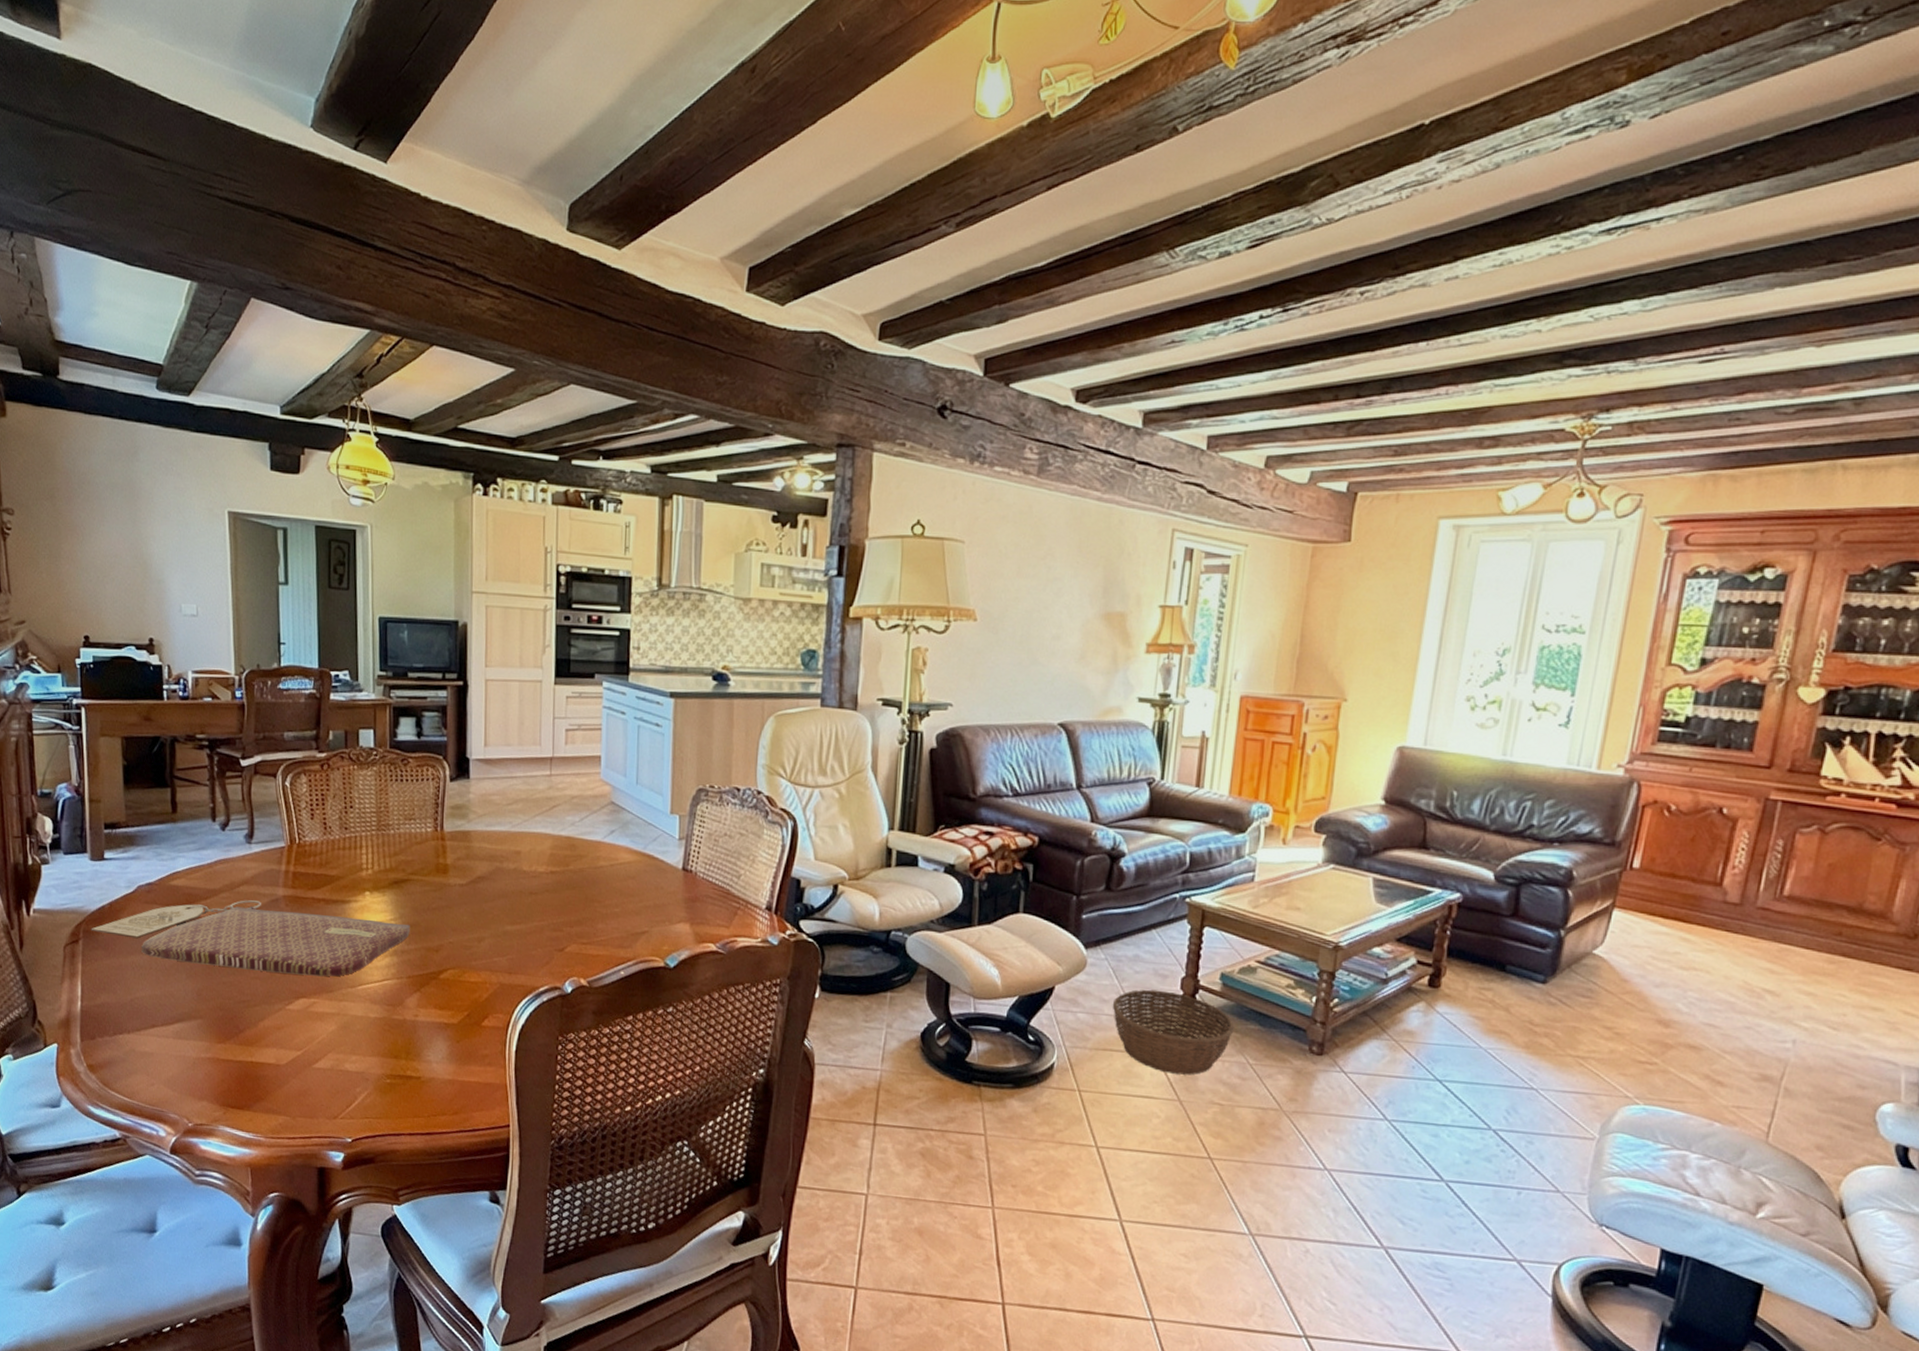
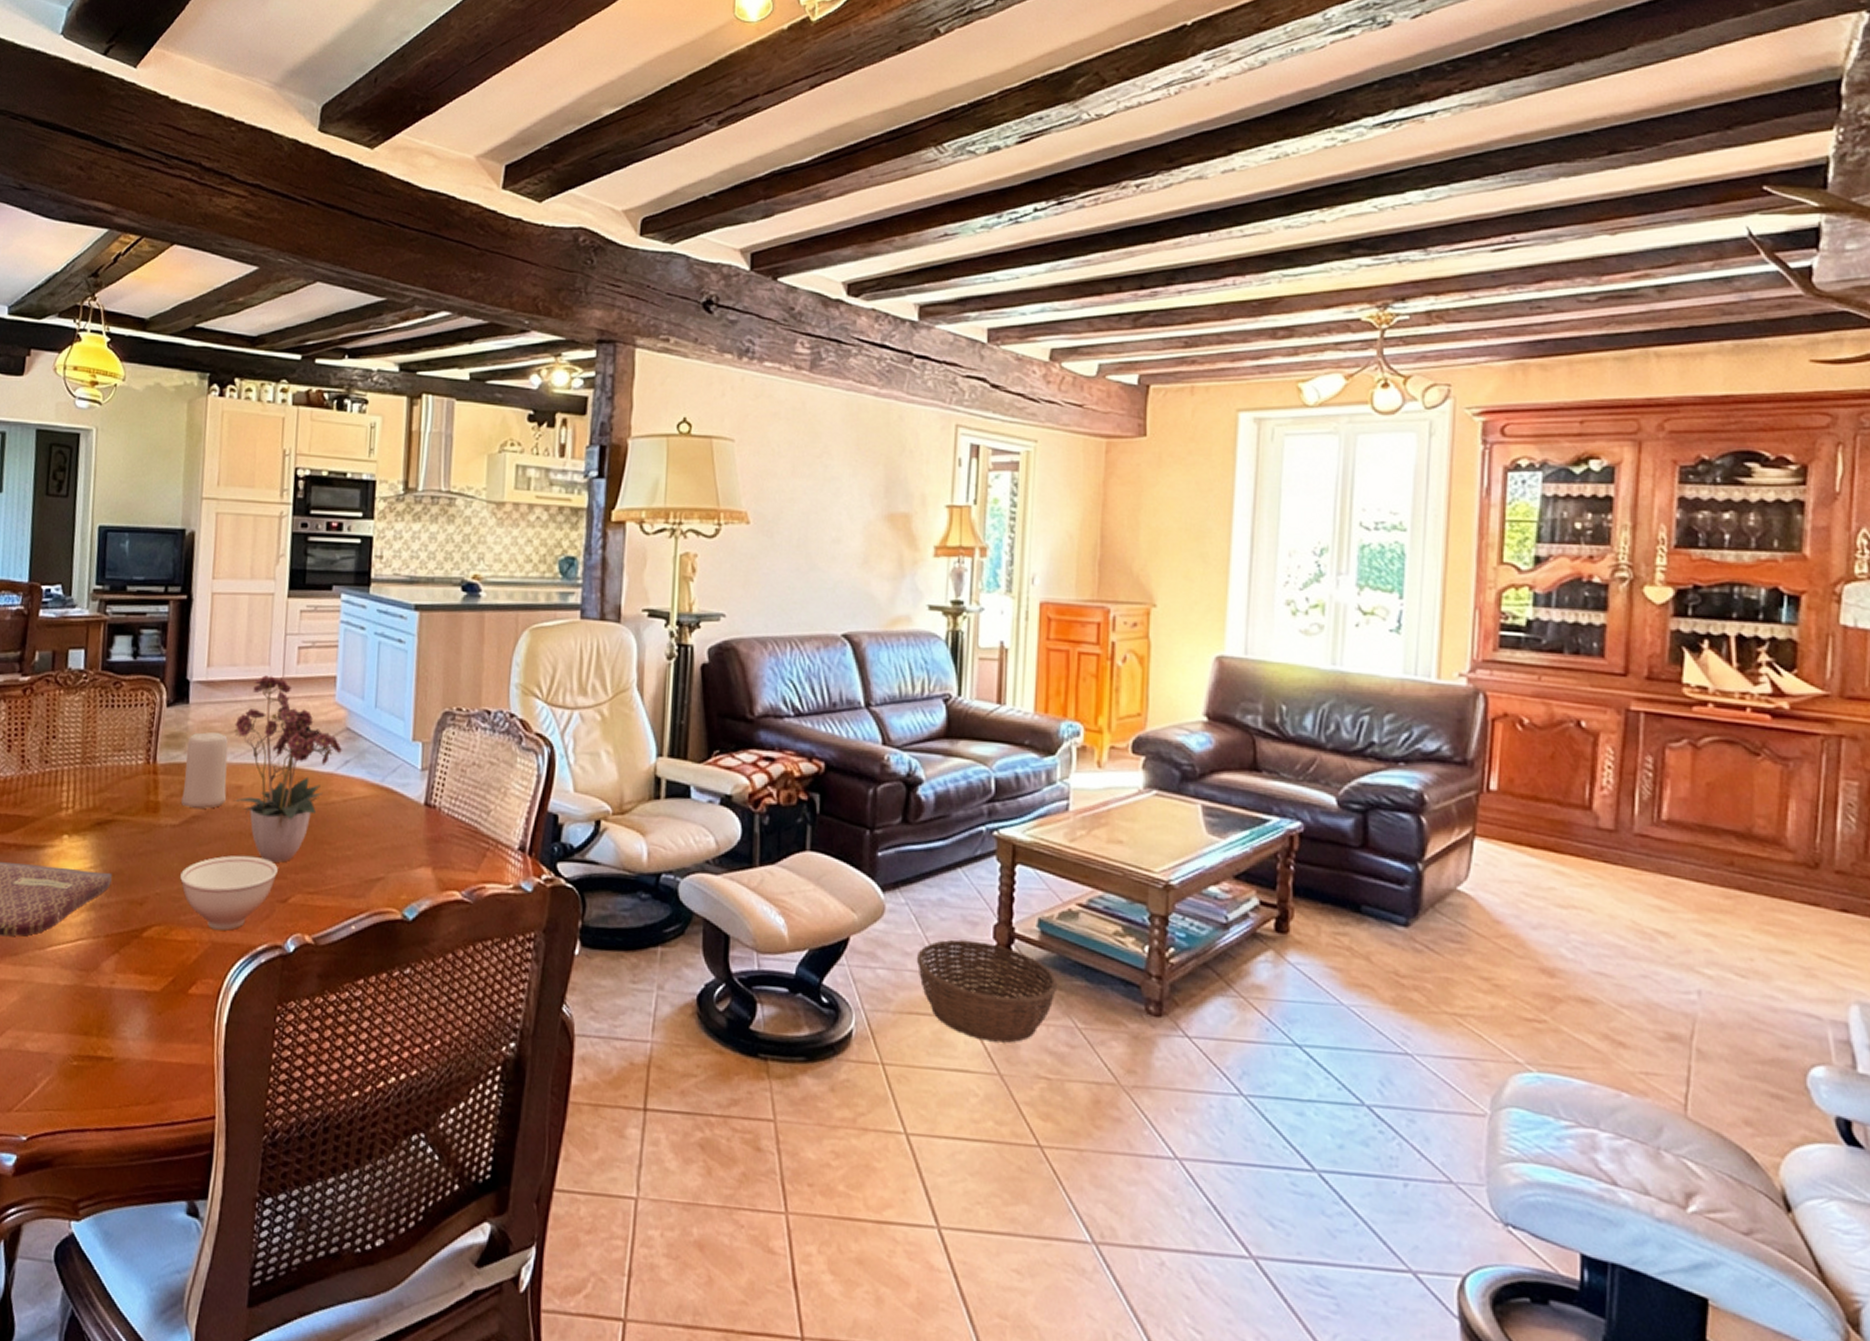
candle: none [467,804,507,871] -> present [181,731,229,809]
bowl: none [470,910,555,974] -> present [180,855,278,931]
flower arrangement: none [511,754,608,917] -> present [234,675,342,863]

